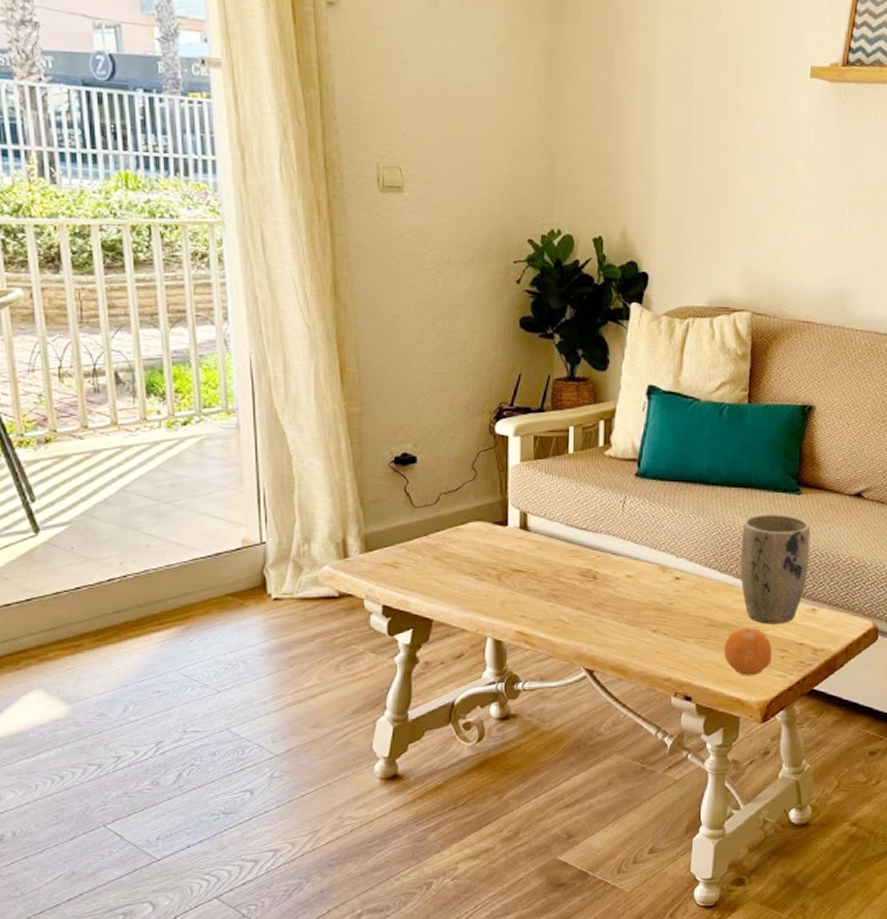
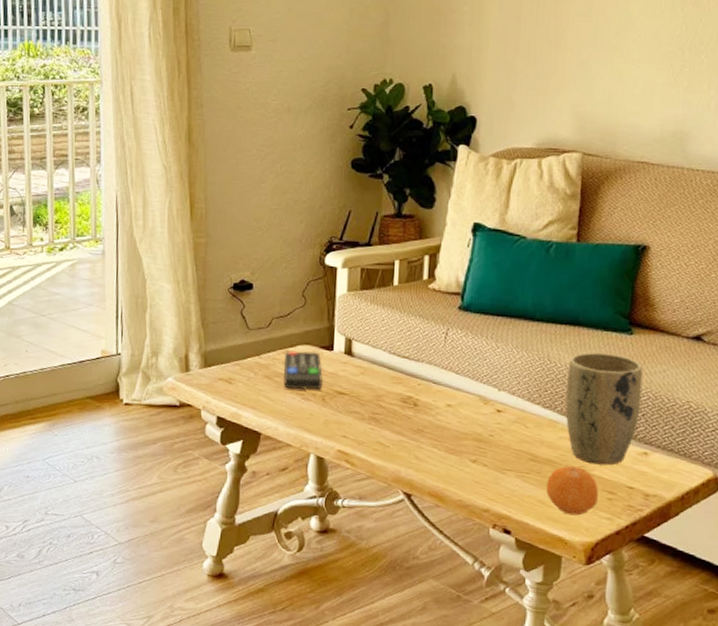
remote control: none [454,528,497,570] -> present [283,350,323,390]

